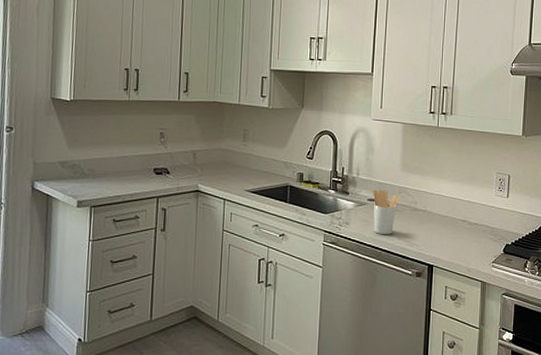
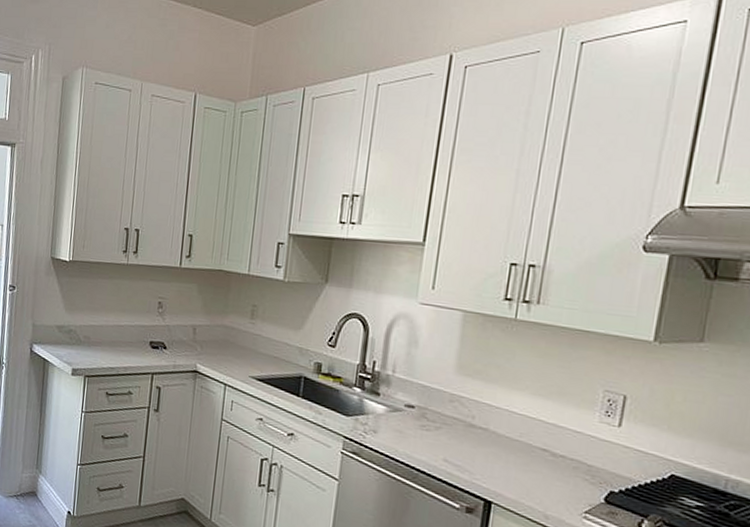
utensil holder: present [372,189,399,234] -> none [410,393,450,453]

